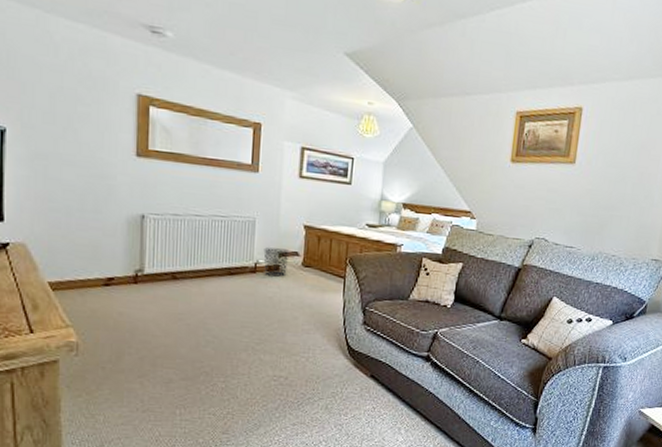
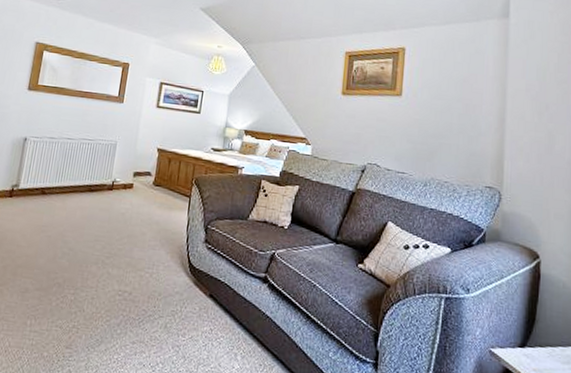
waste bin: present [263,247,290,277] -> none [119,167,144,195]

